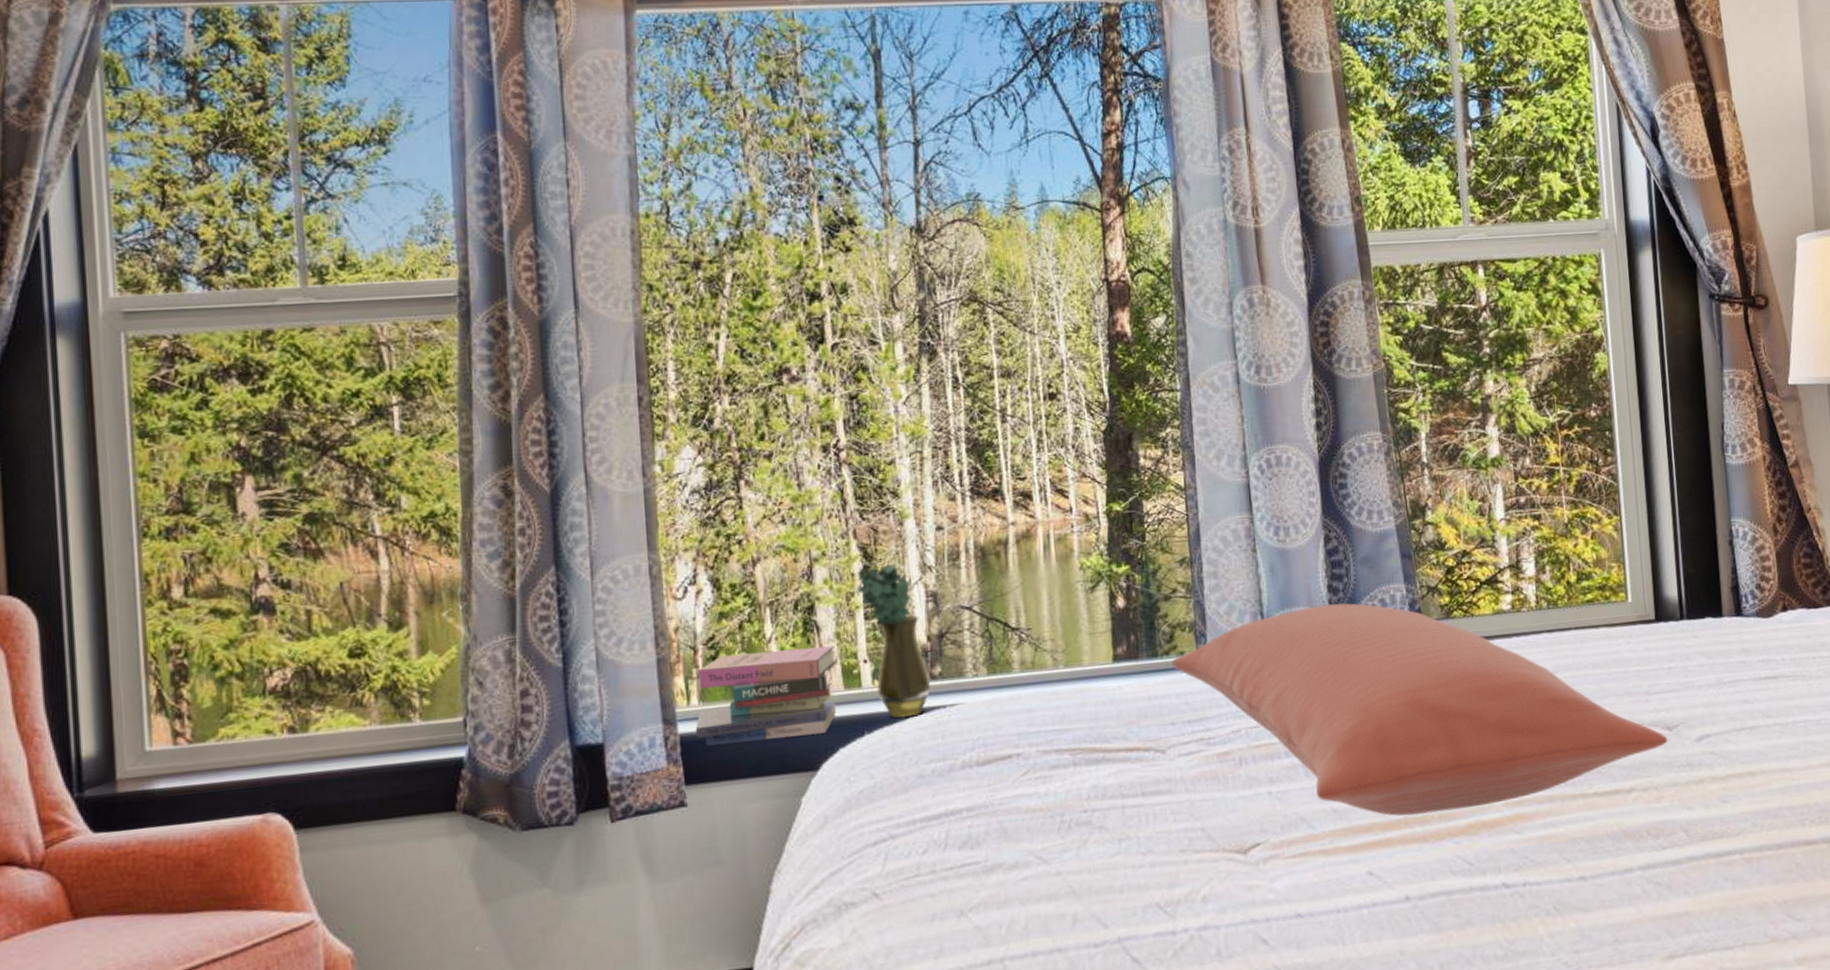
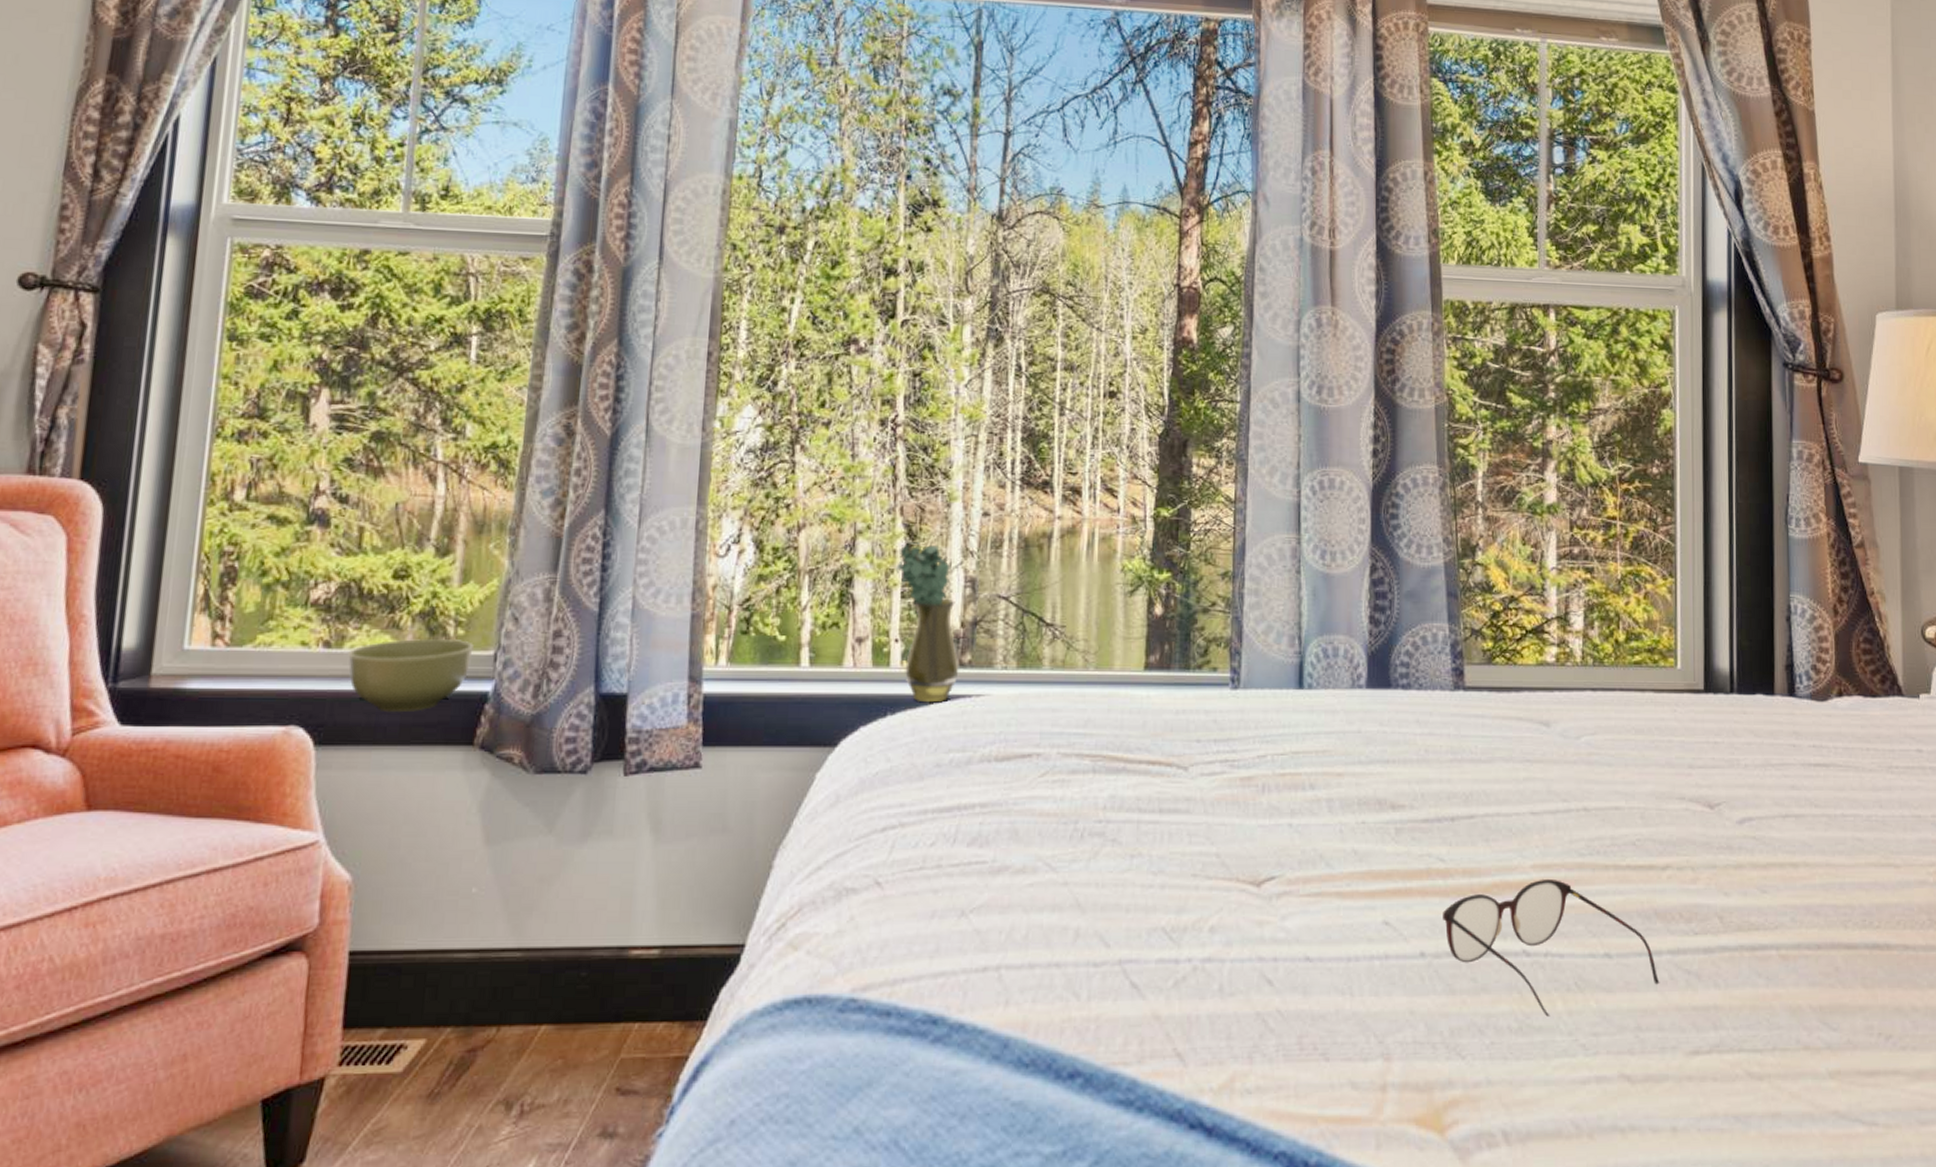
bowl: none [315,709,442,790] -> present [348,638,474,713]
books: present [696,646,836,746] -> none [720,618,868,709]
pillow: present [1171,602,1668,817] -> none [1203,635,1708,868]
spectacles: none [1423,814,1634,941] -> present [1443,880,1660,1017]

